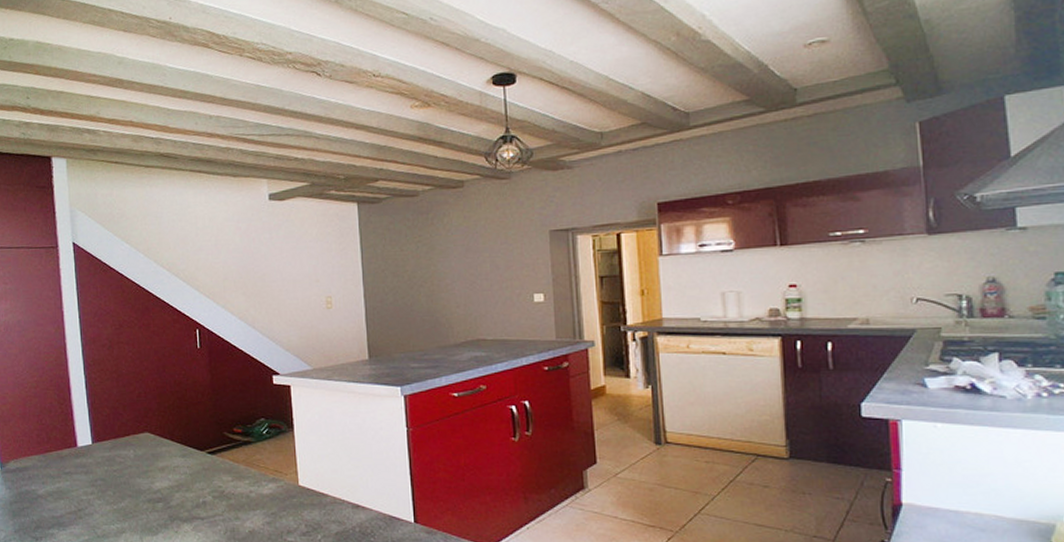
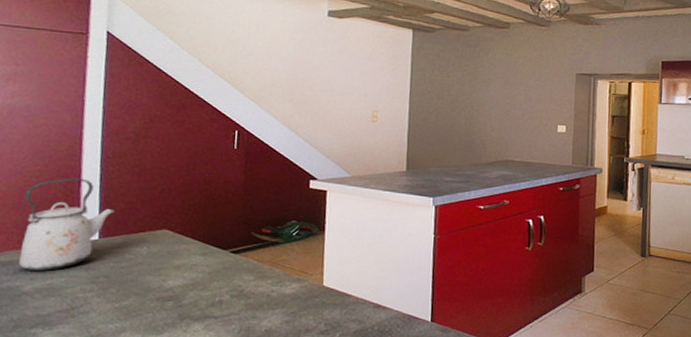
kettle: none [28,386,102,476] -> present [19,178,115,272]

